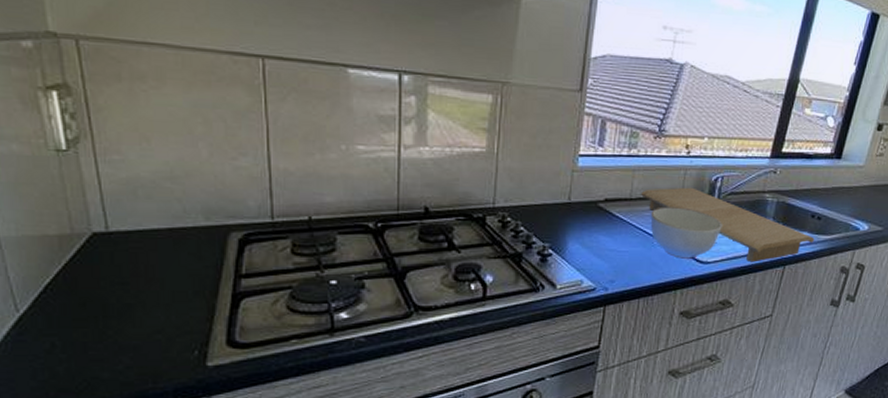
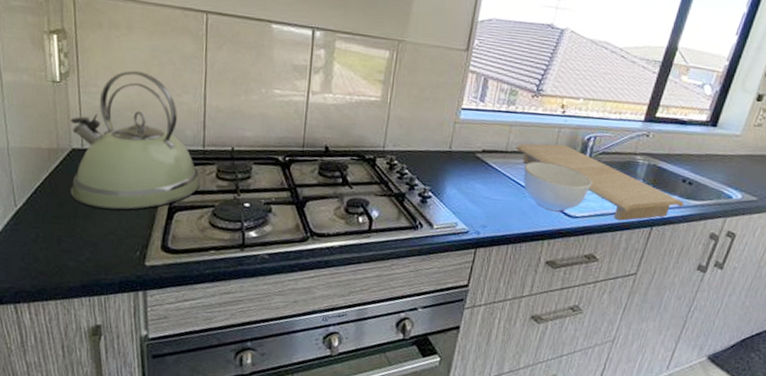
kettle: none [87,131,271,303] -> present [70,70,200,211]

